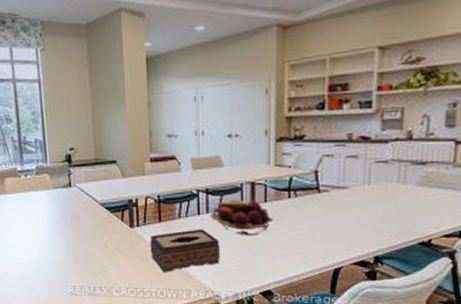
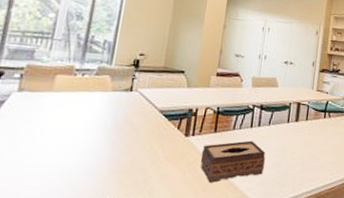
fruit basket: present [209,199,274,236] -> none [260,116,312,149]

